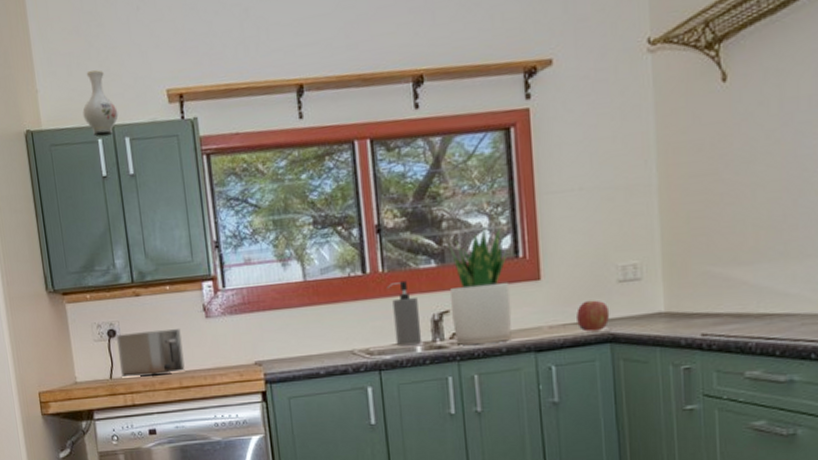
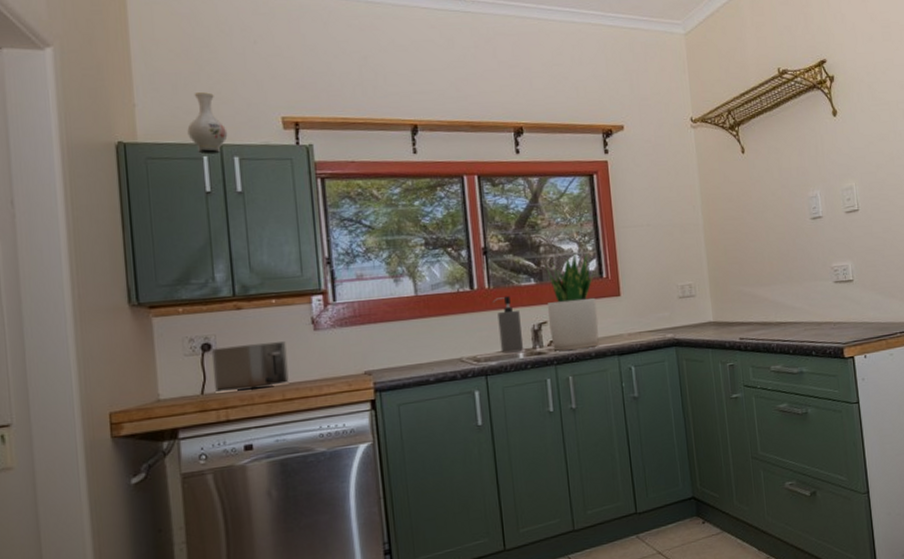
fruit: present [576,300,610,332] -> none [649,312,674,338]

